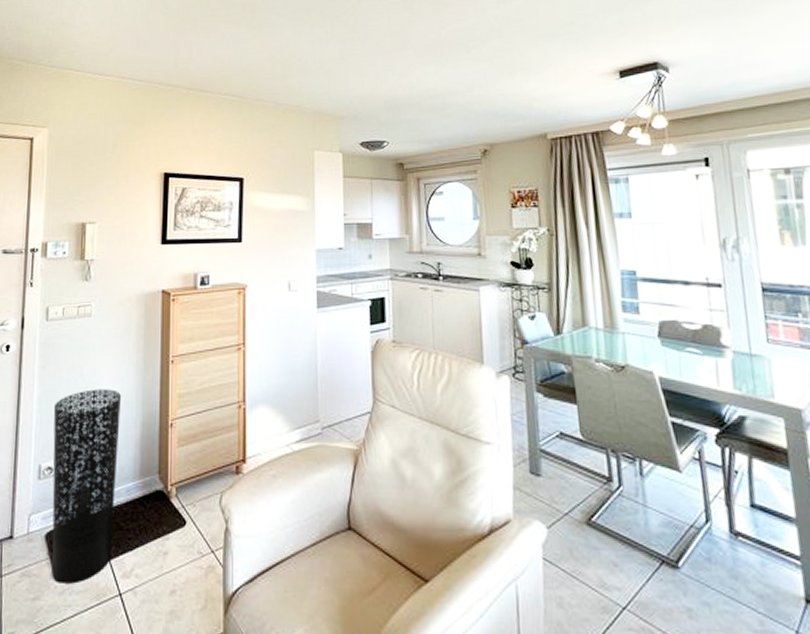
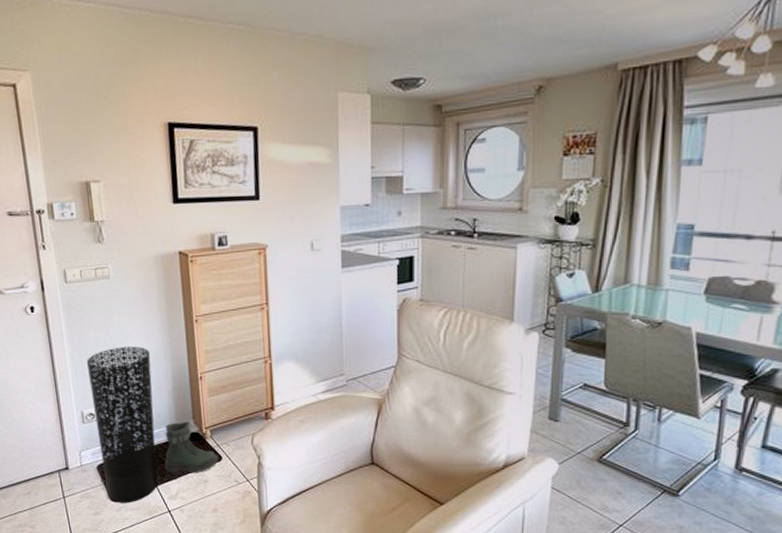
boot: none [121,476,181,543] -> present [164,421,218,473]

